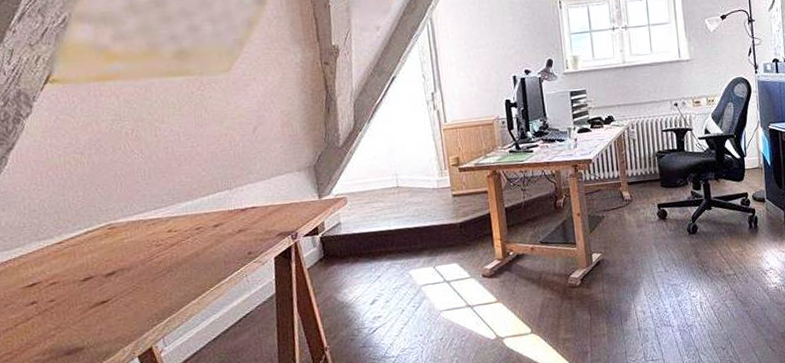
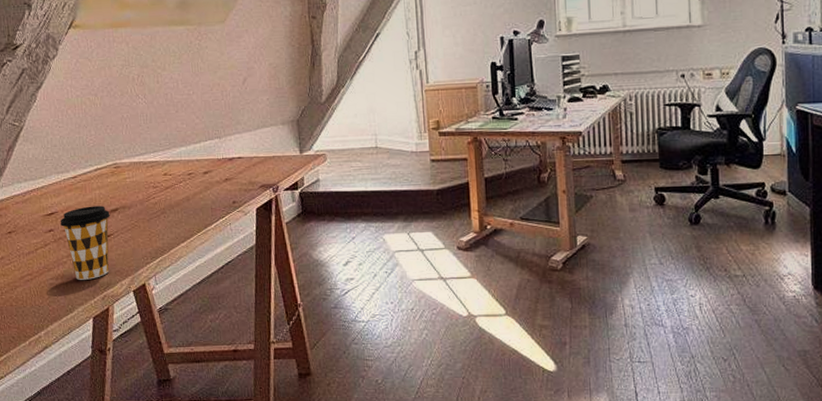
coffee cup: none [44,270,108,353] -> present [60,206,110,280]

